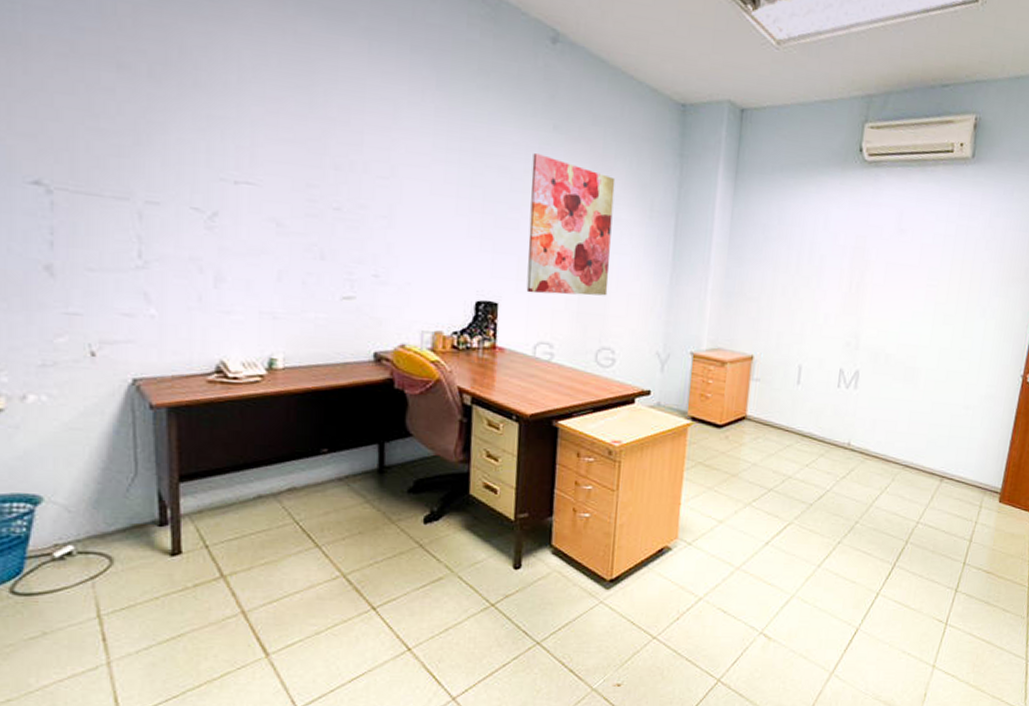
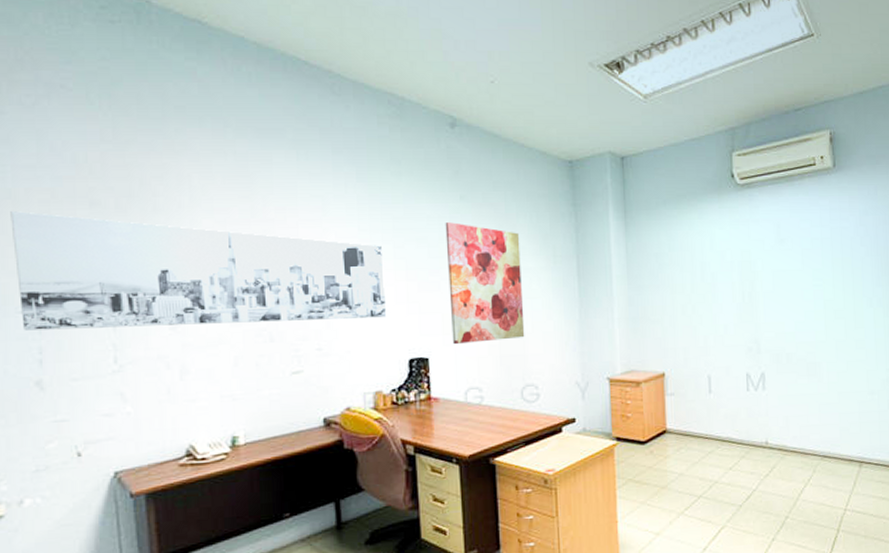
wall art: none [20,60,458,251] -> present [10,211,387,331]

